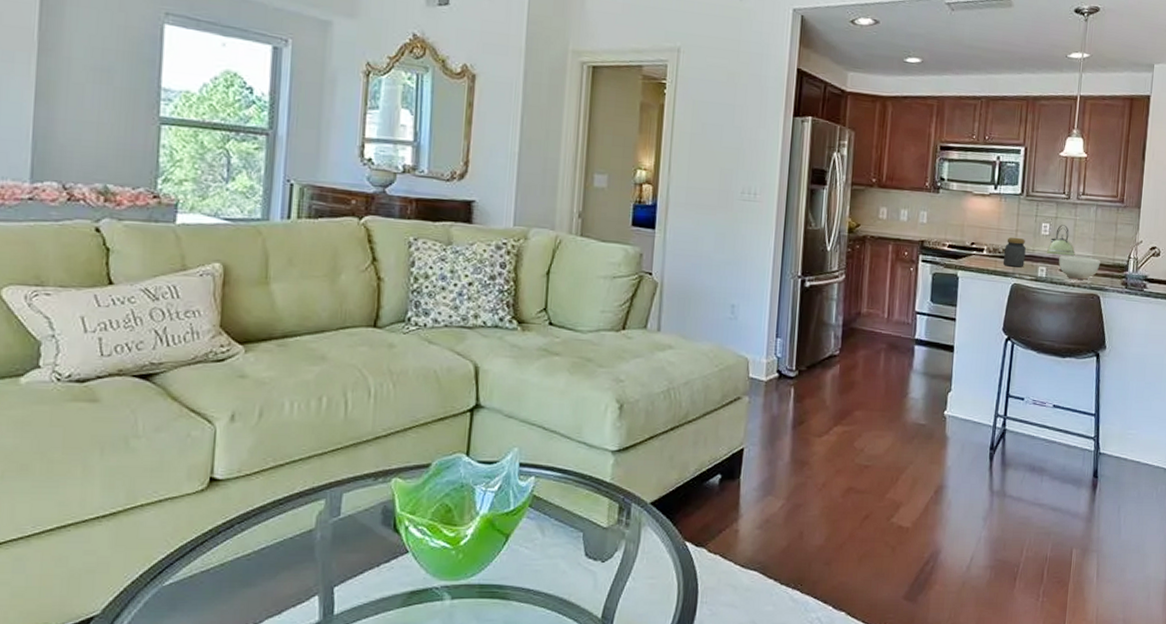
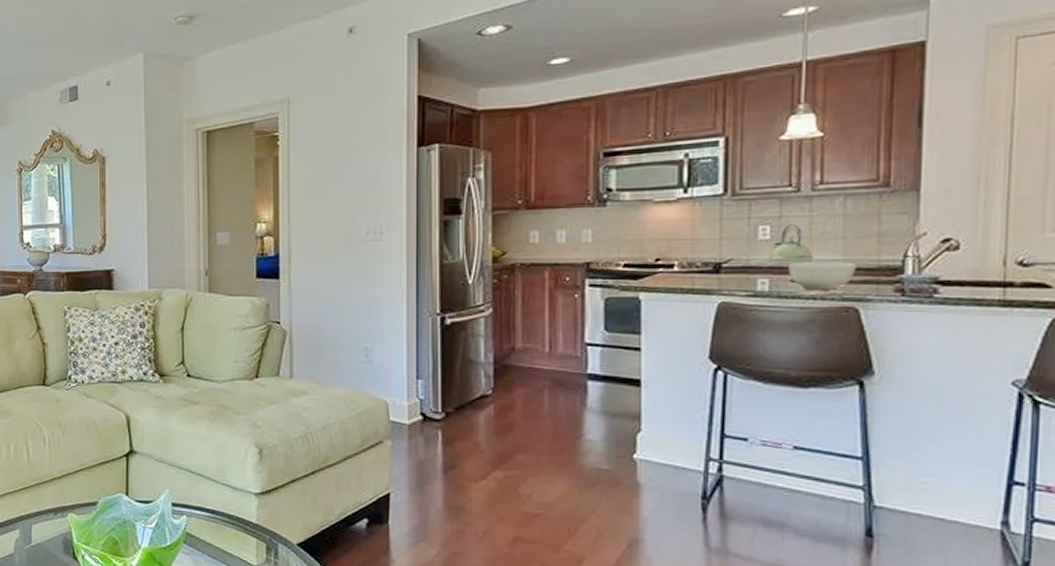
jar: present [1002,237,1026,268] -> none [702,246,736,283]

